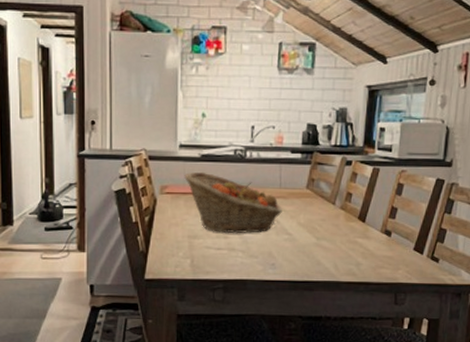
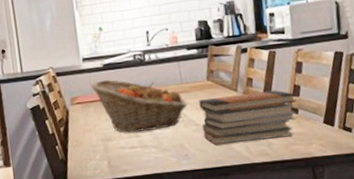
book stack: none [293,208,392,259] -> present [199,90,297,145]

